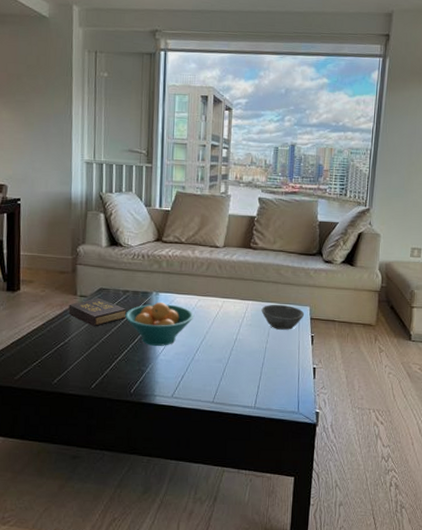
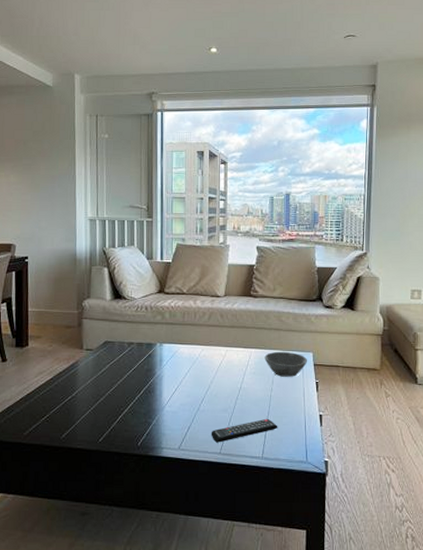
hardback book: present [68,298,127,327] -> none [75,351,132,380]
fruit bowl: present [125,301,195,346] -> none [130,352,199,397]
remote control: none [204,369,272,392] -> present [211,418,278,443]

